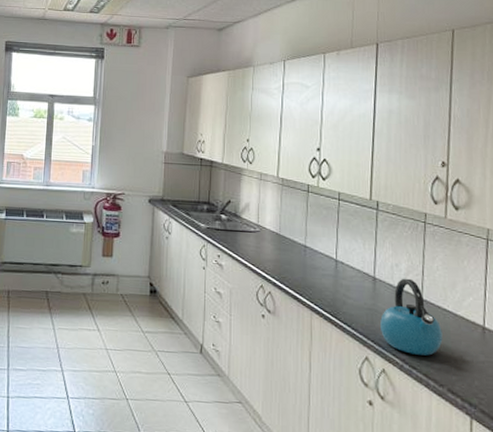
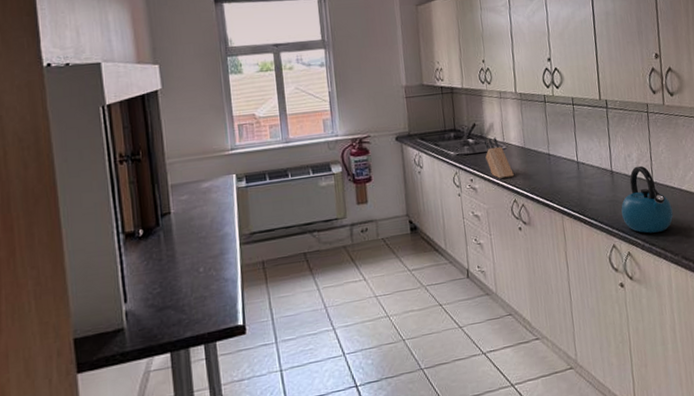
knife block: none [236,217,264,261] -> present [483,137,514,179]

